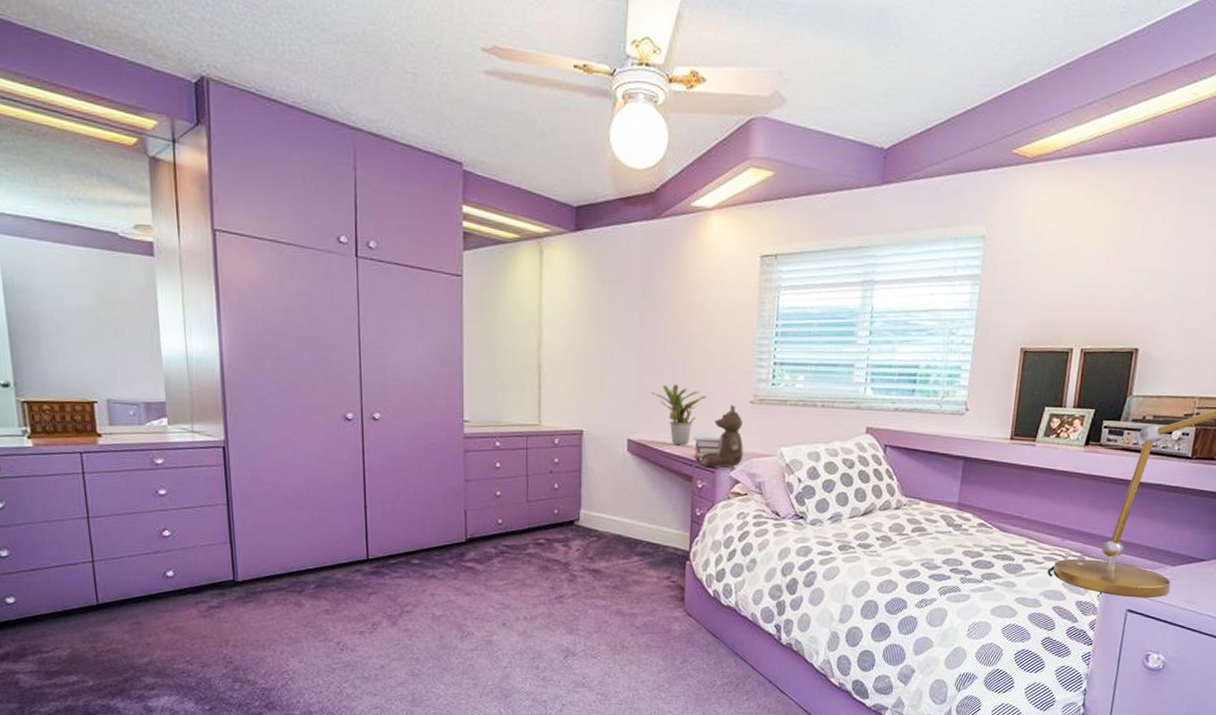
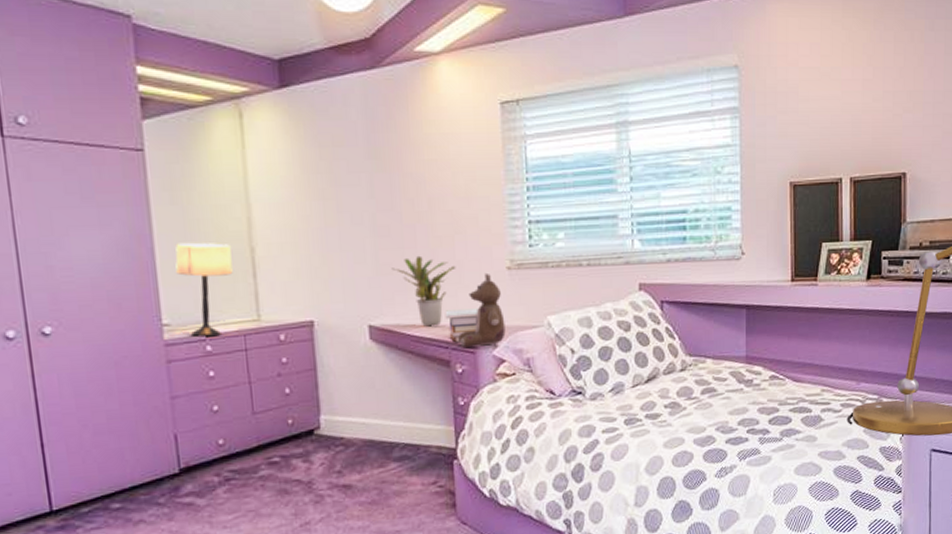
table lamp: none [478,355,523,435] -> present [175,242,233,338]

